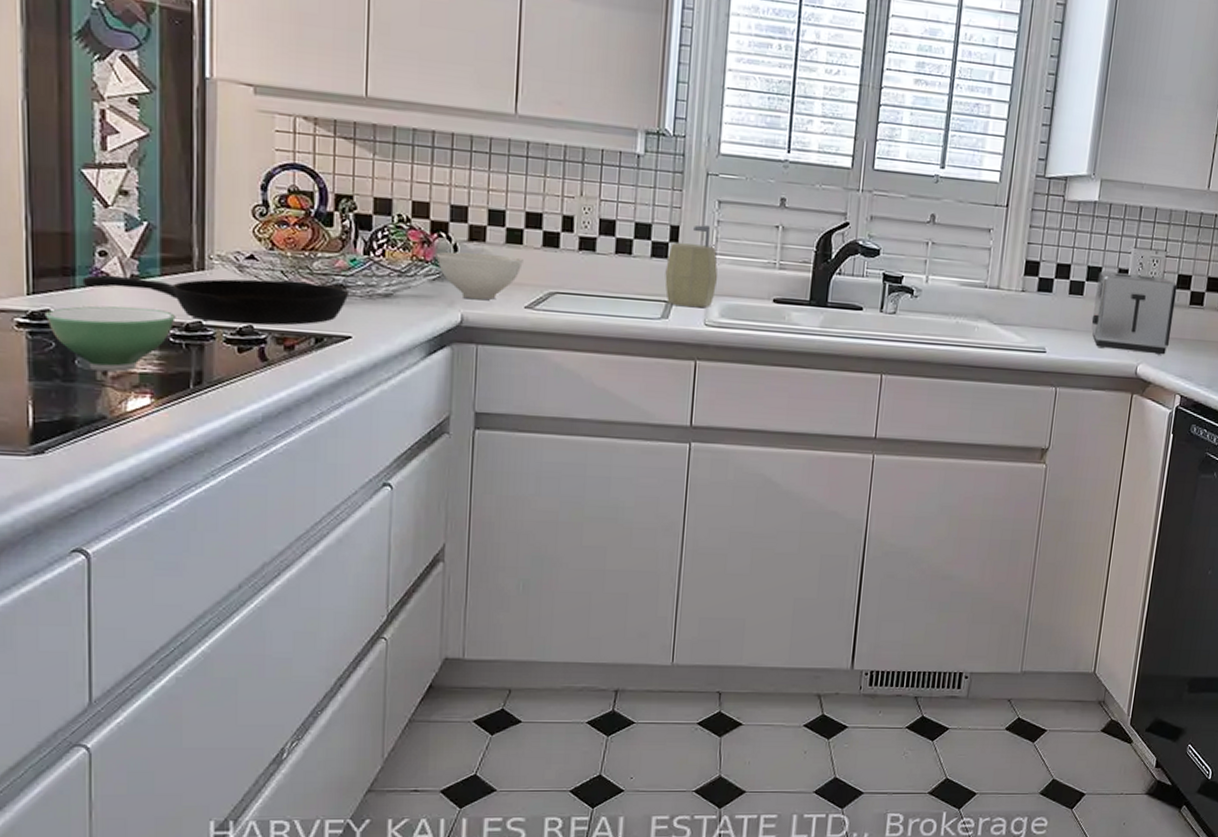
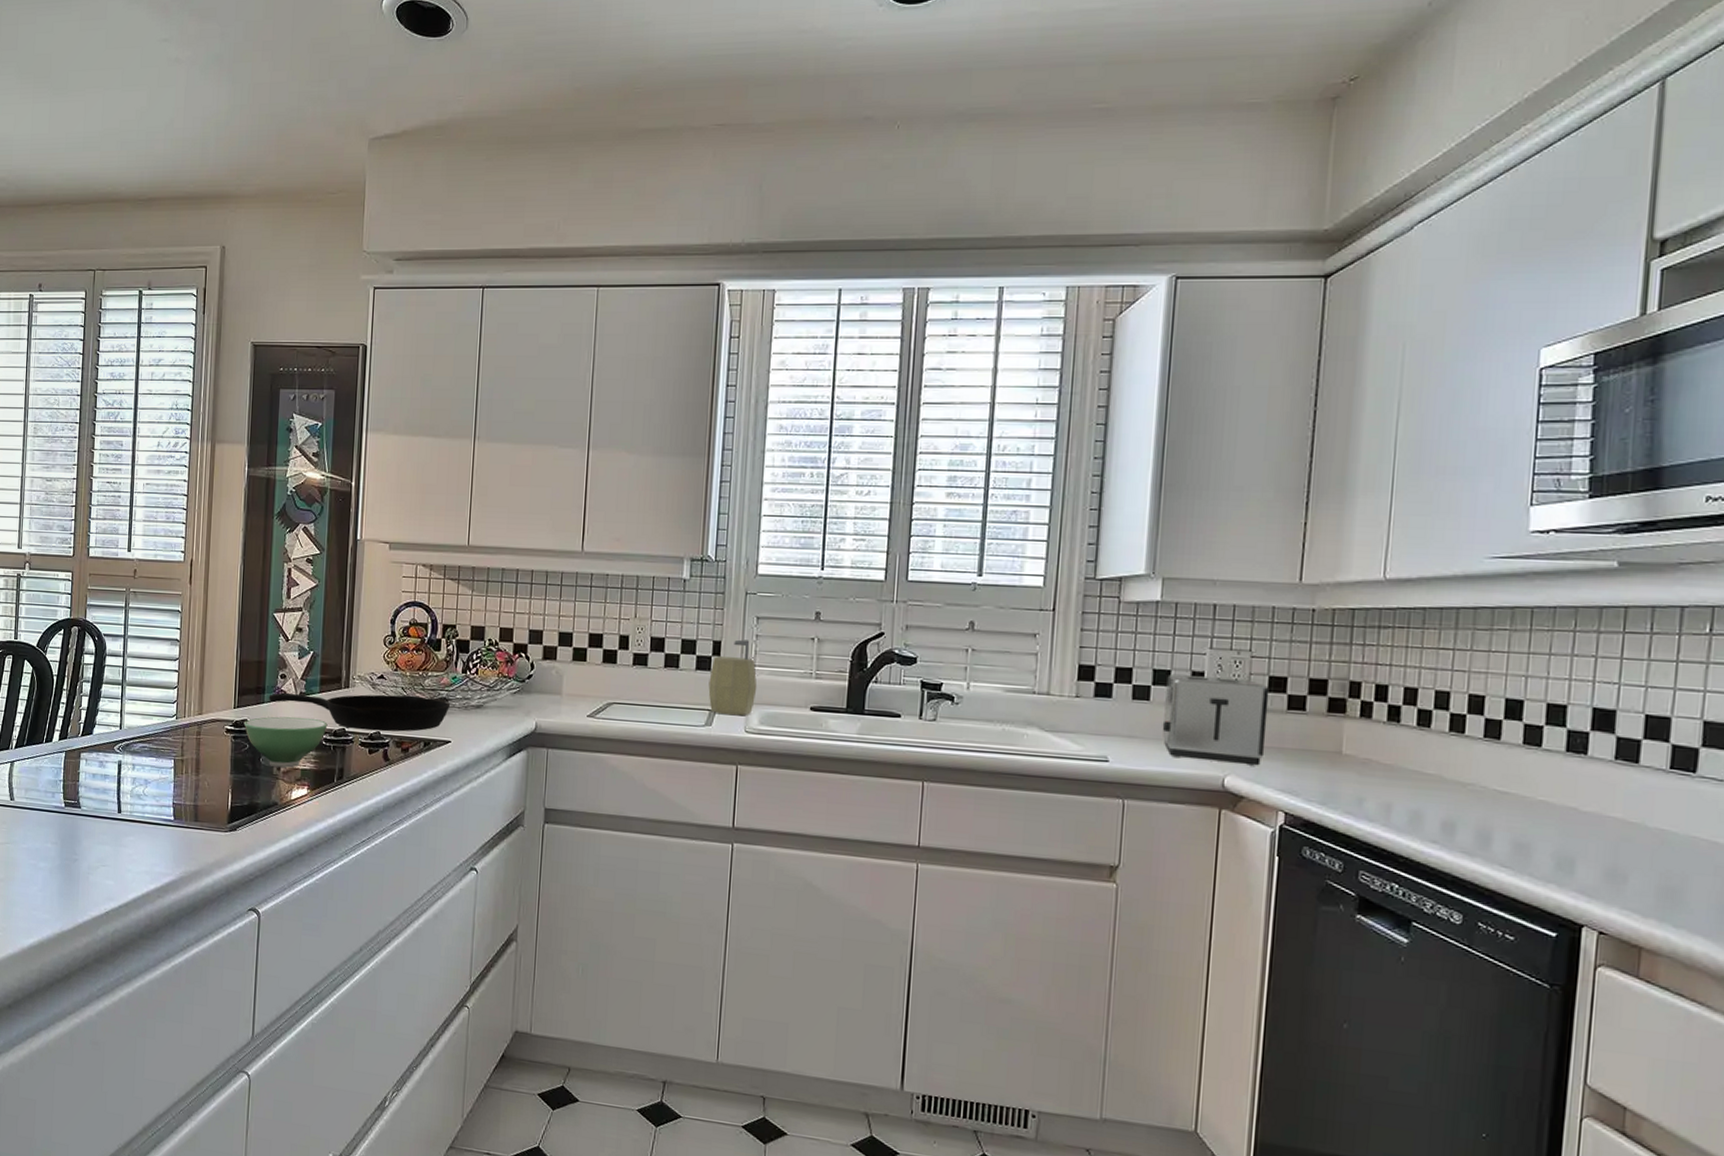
bowl: present [436,251,523,301] -> none [517,669,587,710]

